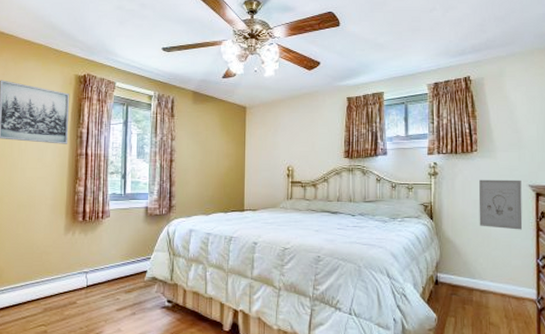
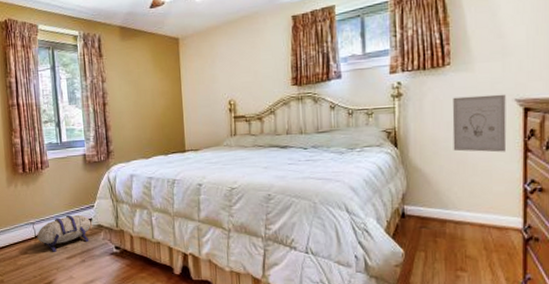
saddlebag: none [89,266,146,304] -> present [37,214,92,253]

